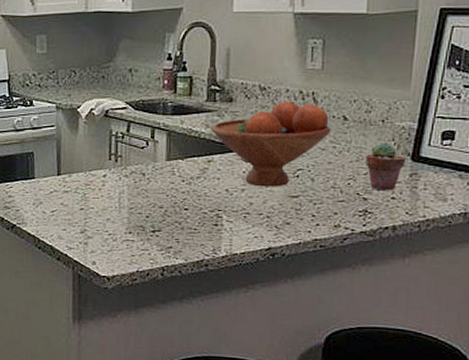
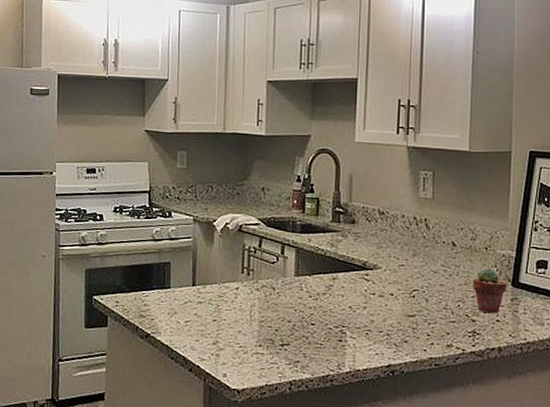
fruit bowl: present [211,102,331,187] -> none [336,226,442,306]

